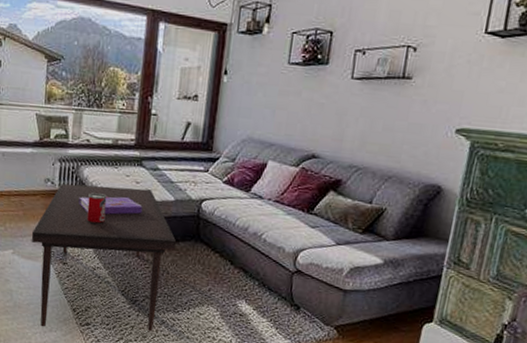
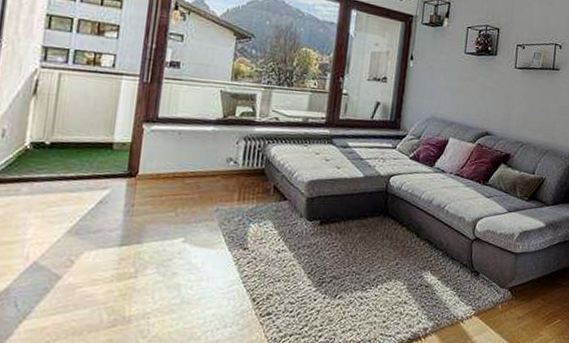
coffee table: present [31,183,177,332] -> none [207,163,366,324]

